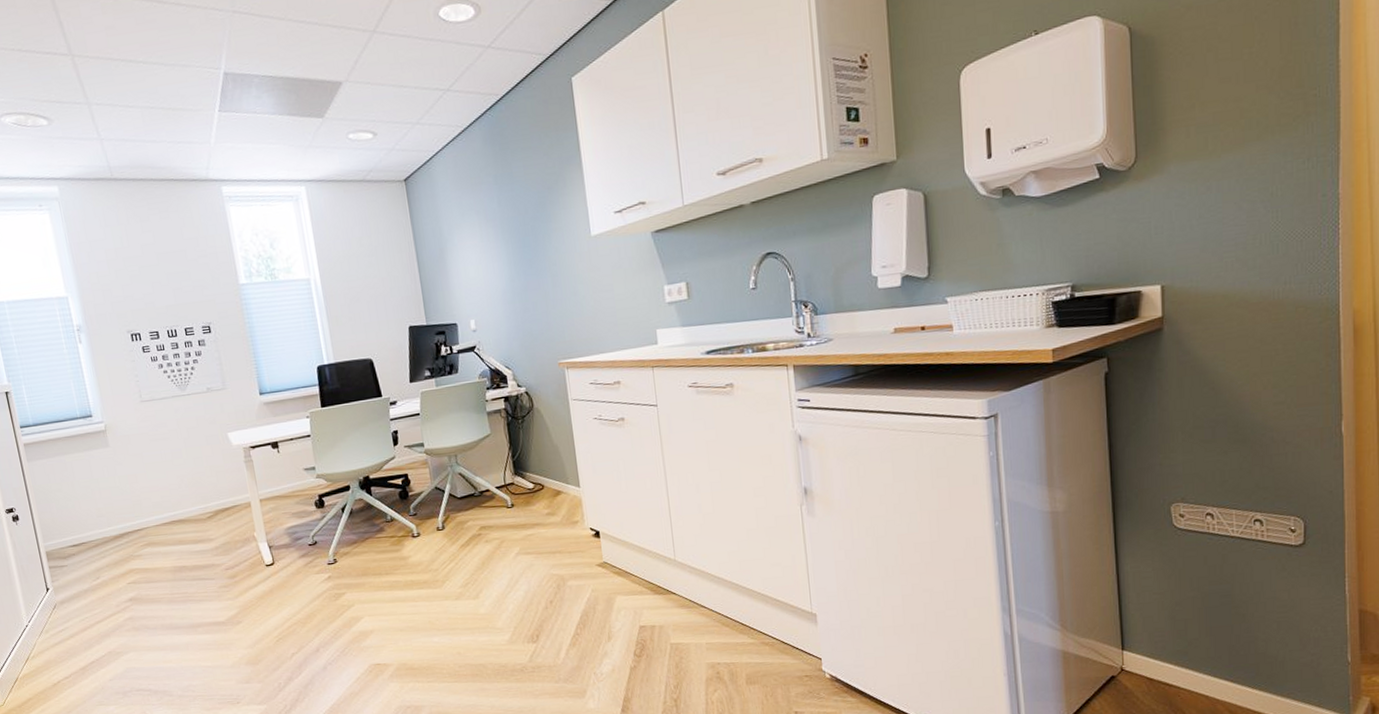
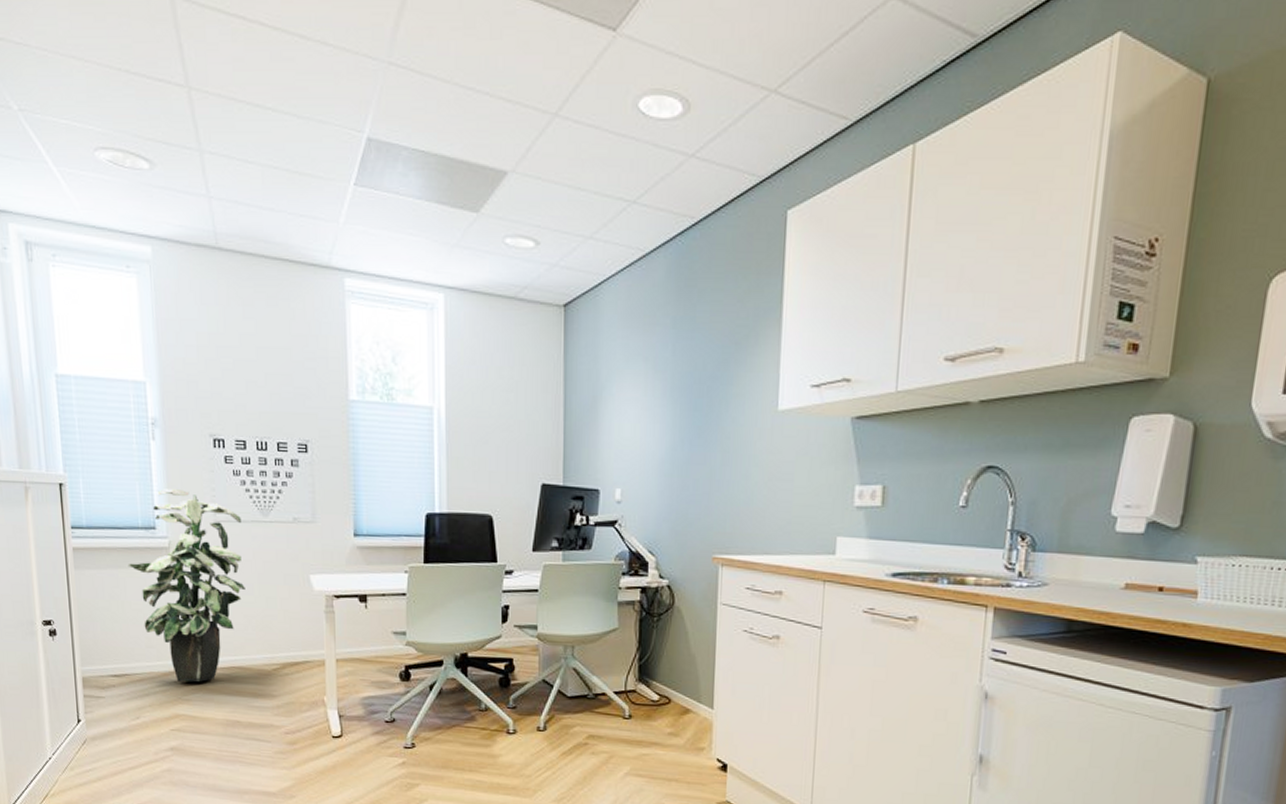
indoor plant: none [72,380,175,542] -> present [128,489,245,682]

